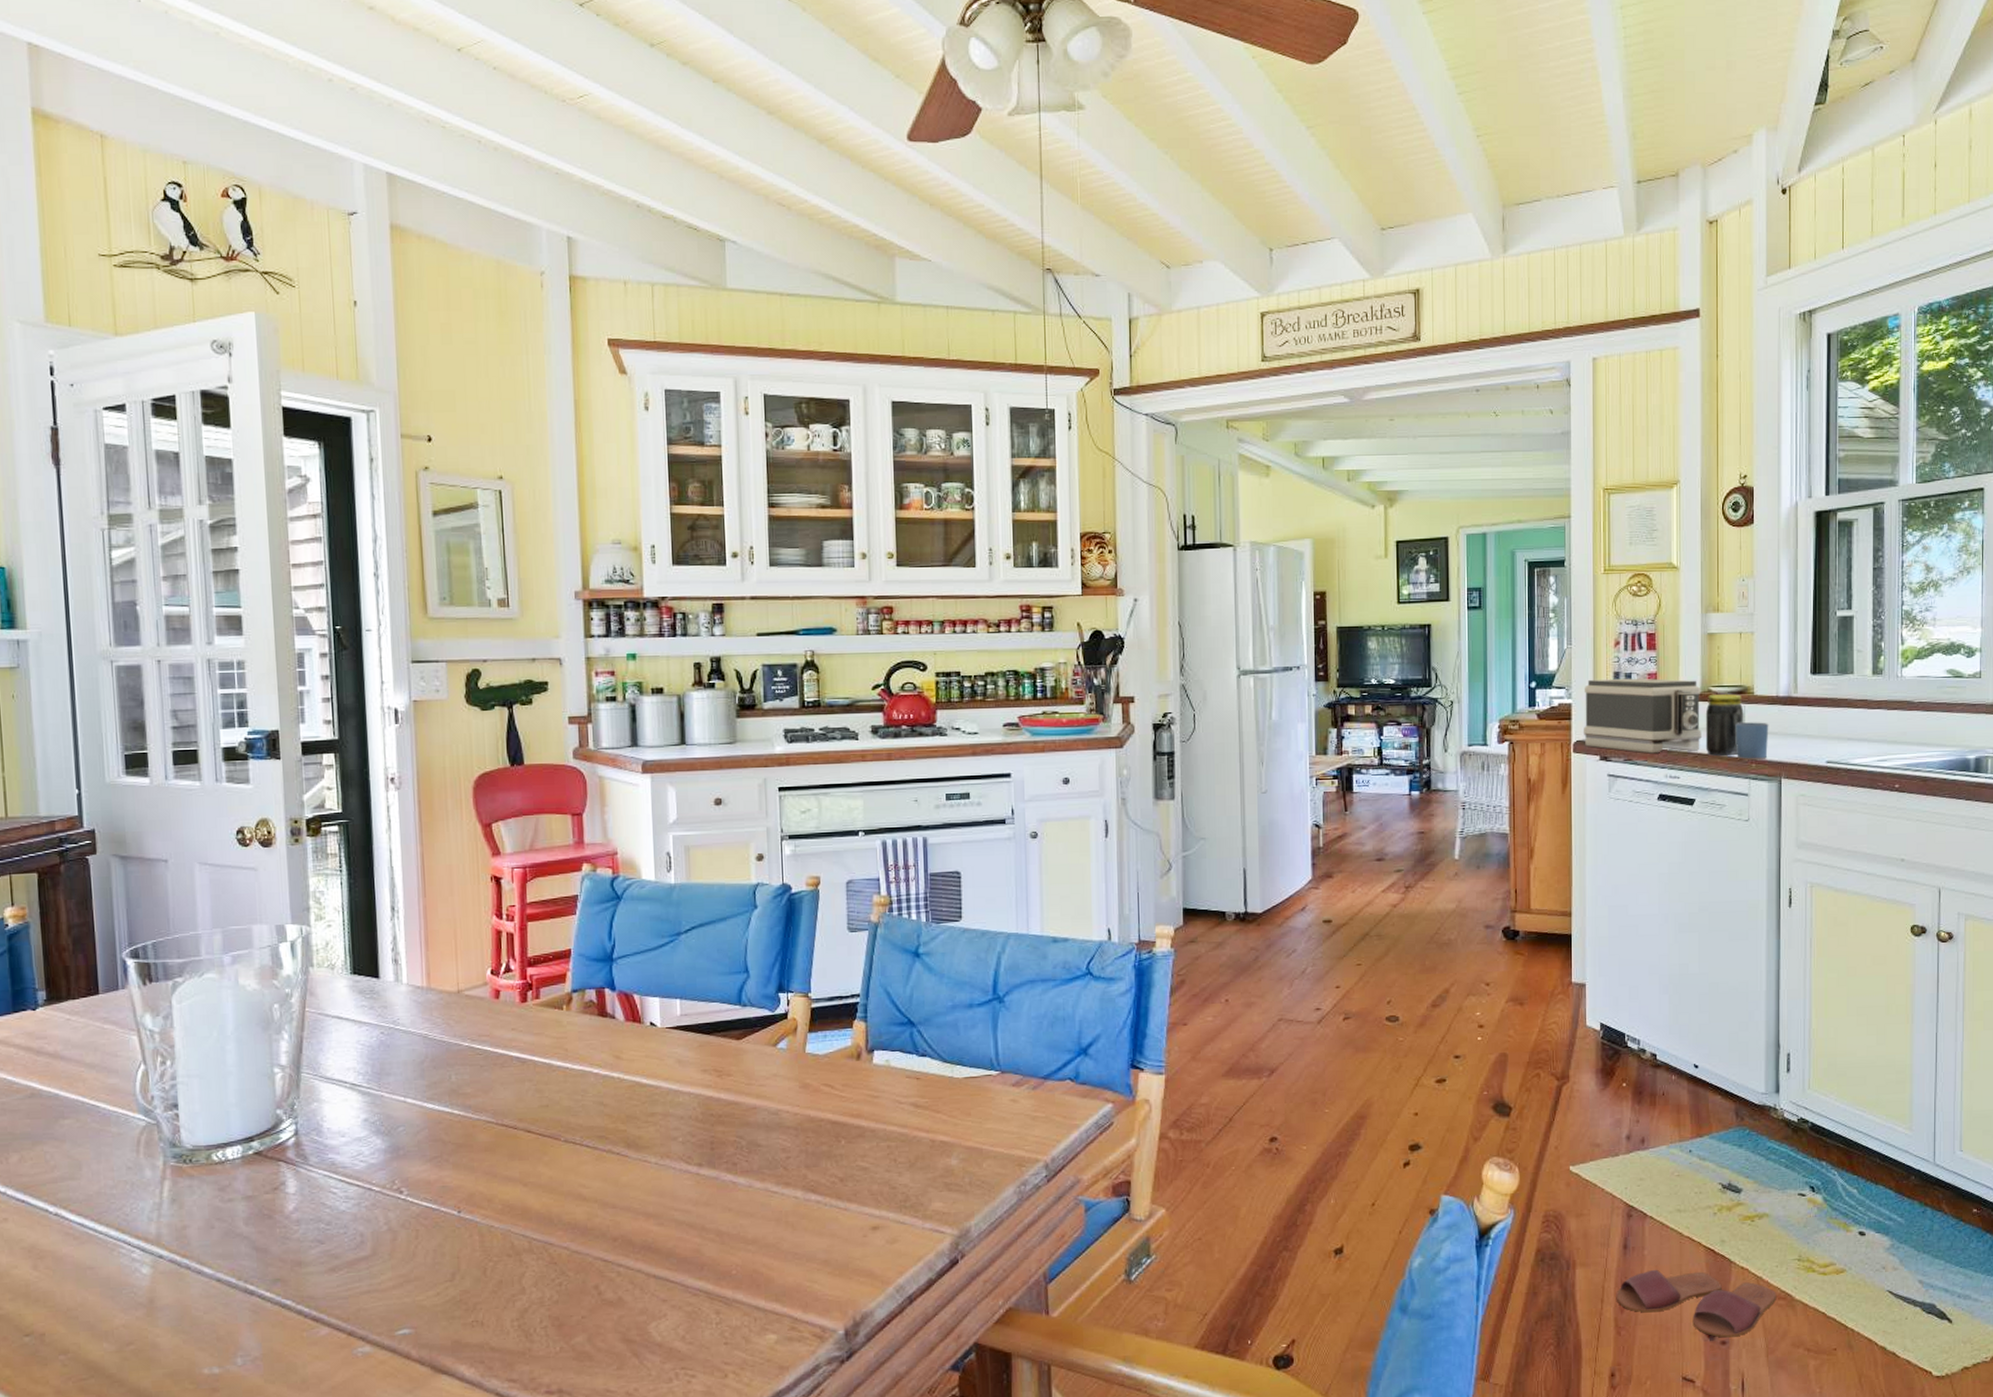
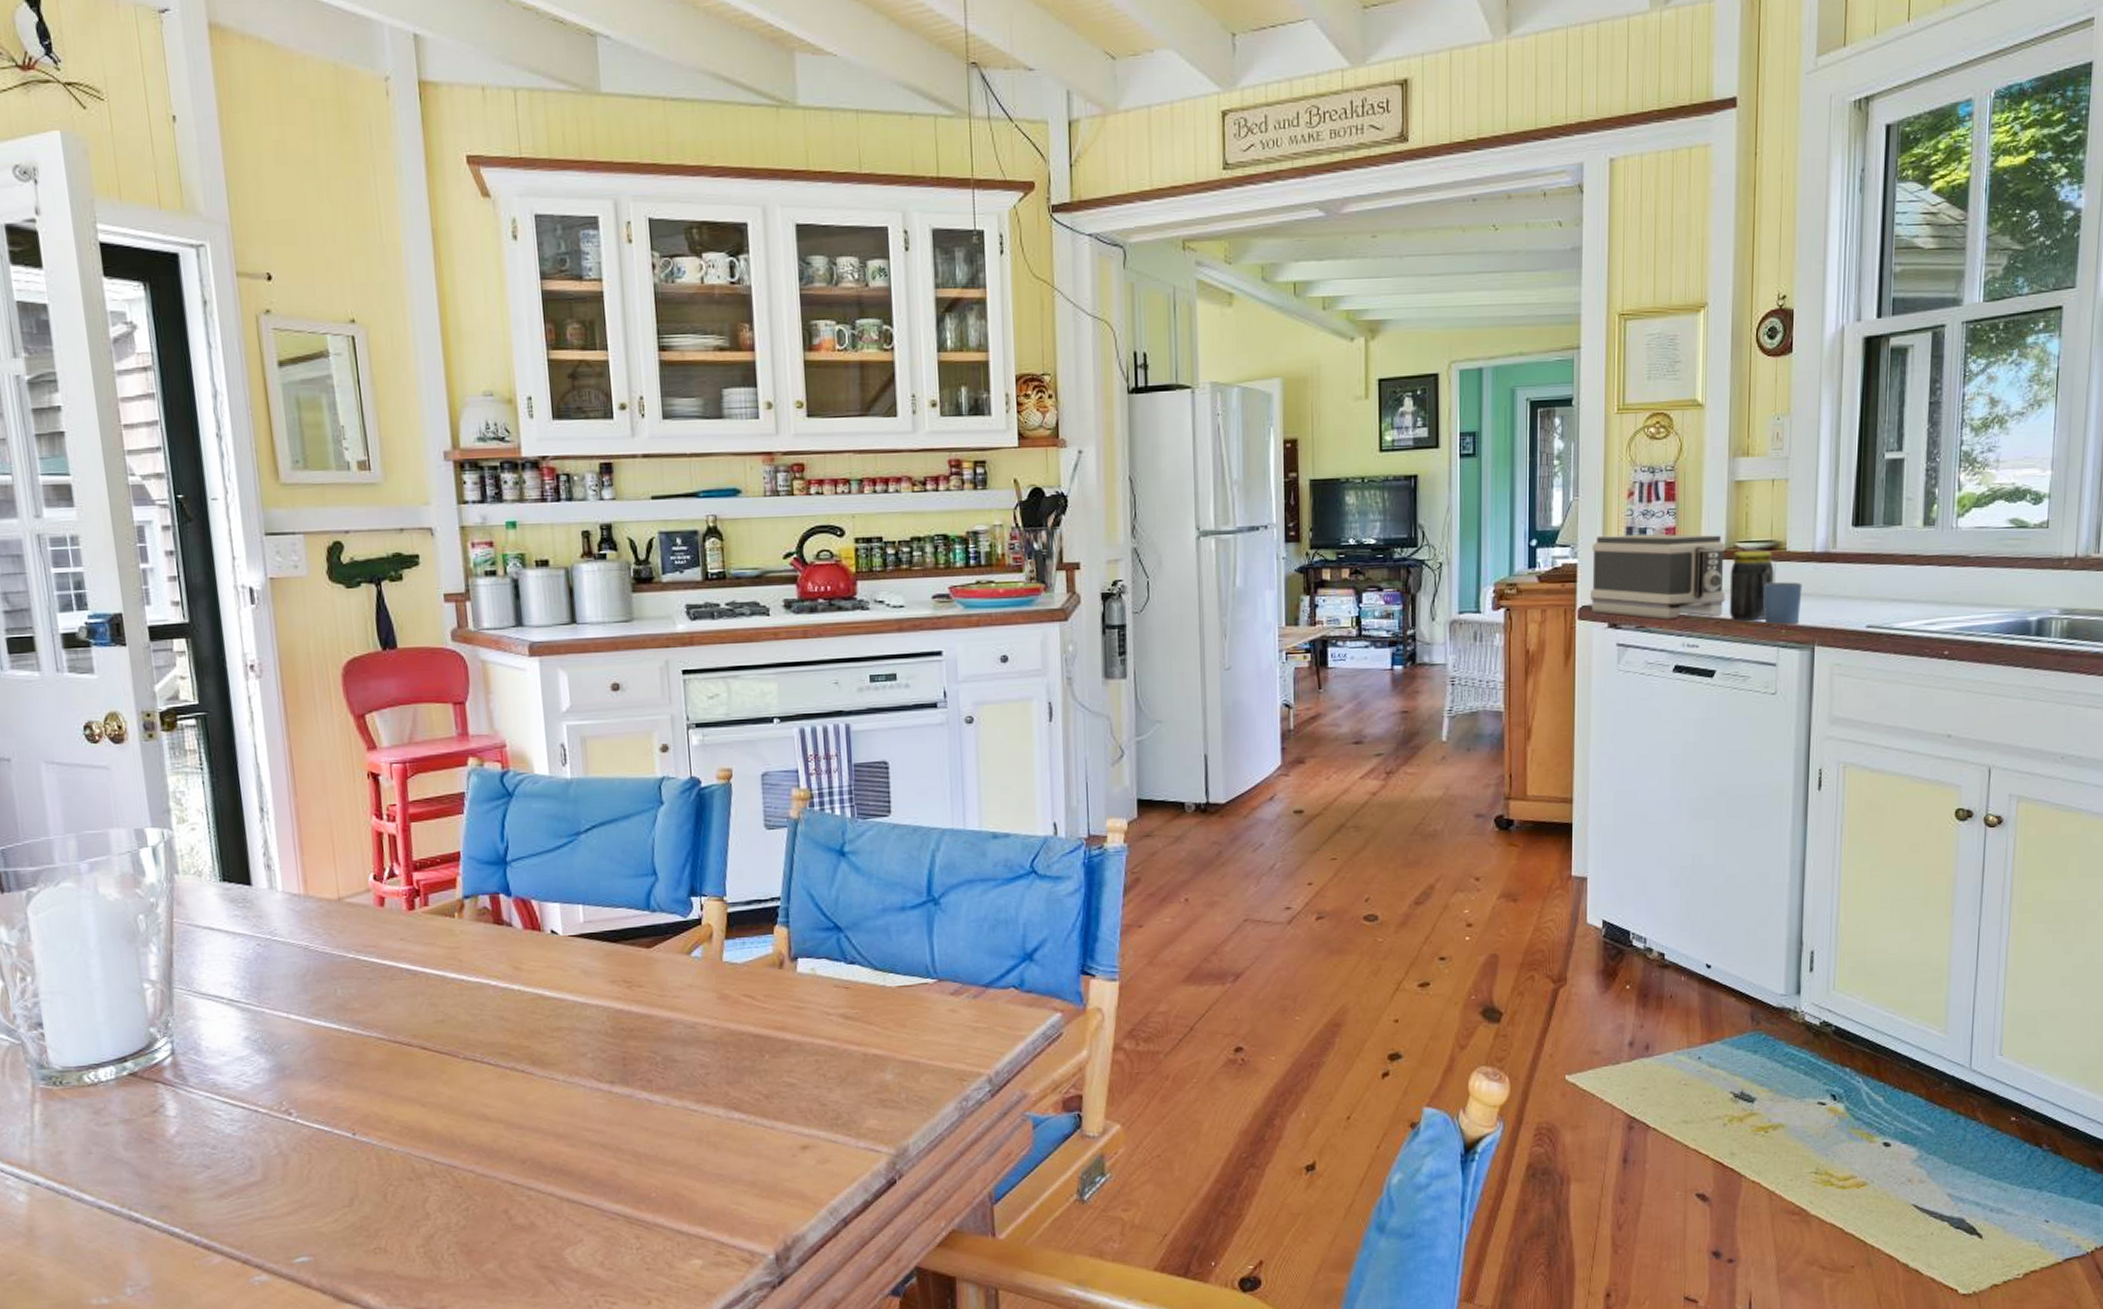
slippers: present [1616,1269,1777,1338] -> none [1613,1184,1791,1256]

